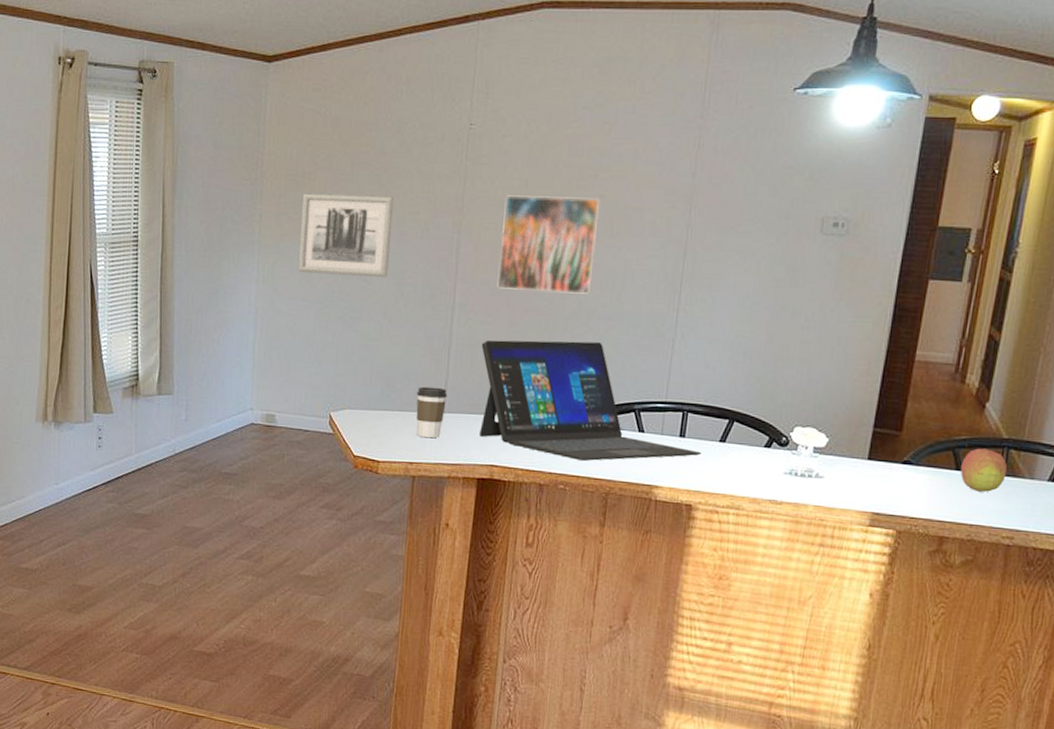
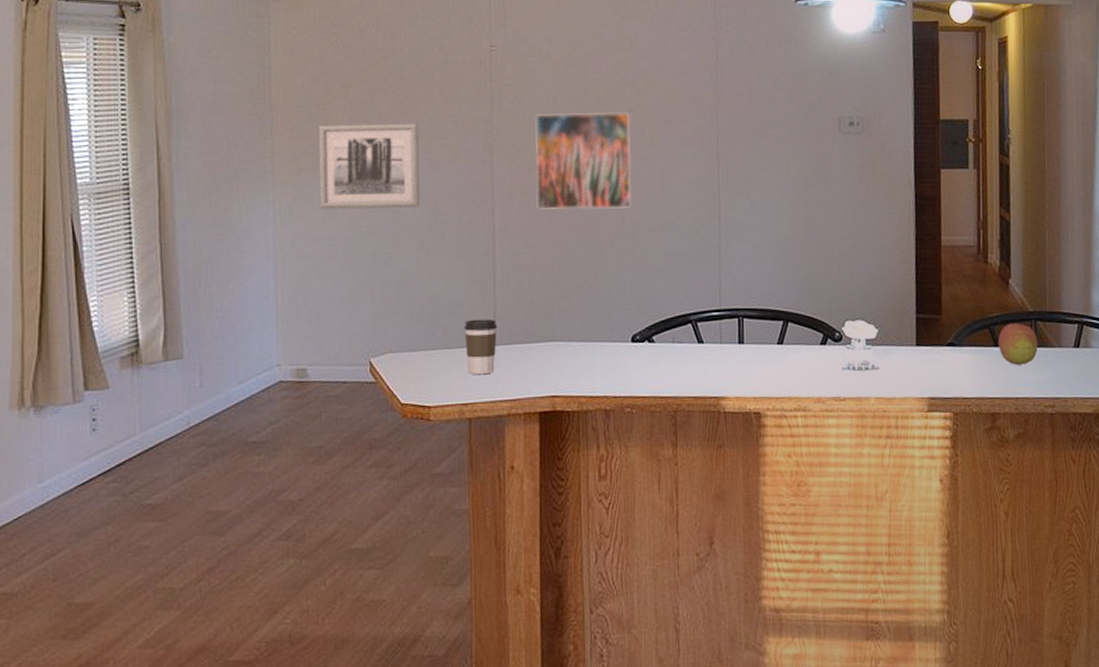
laptop: present [480,340,703,461] -> none [527,256,763,380]

